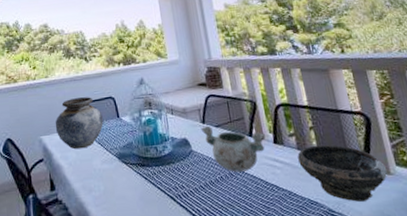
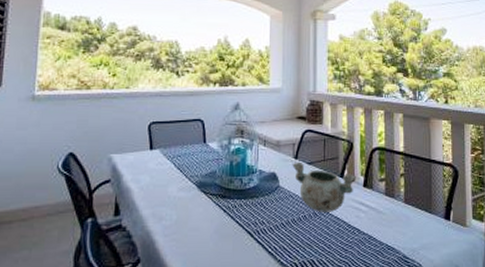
vase: present [55,97,104,150] -> none [130,116,187,173]
bowl: present [297,144,388,202] -> none [384,192,464,250]

